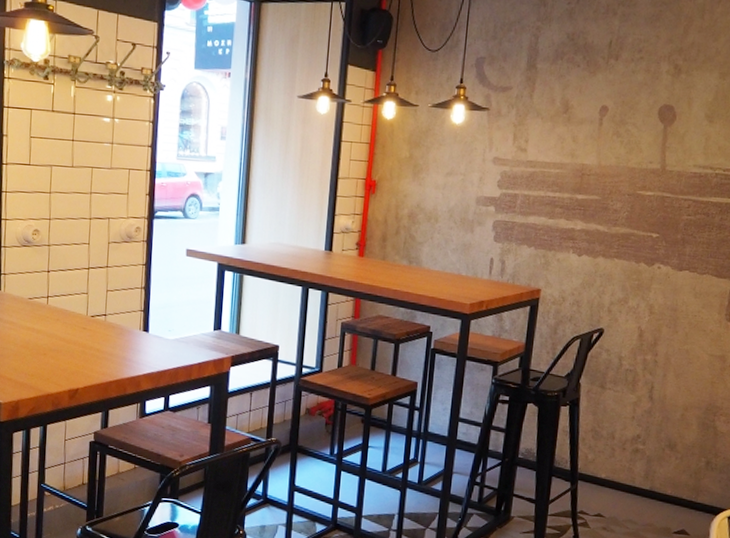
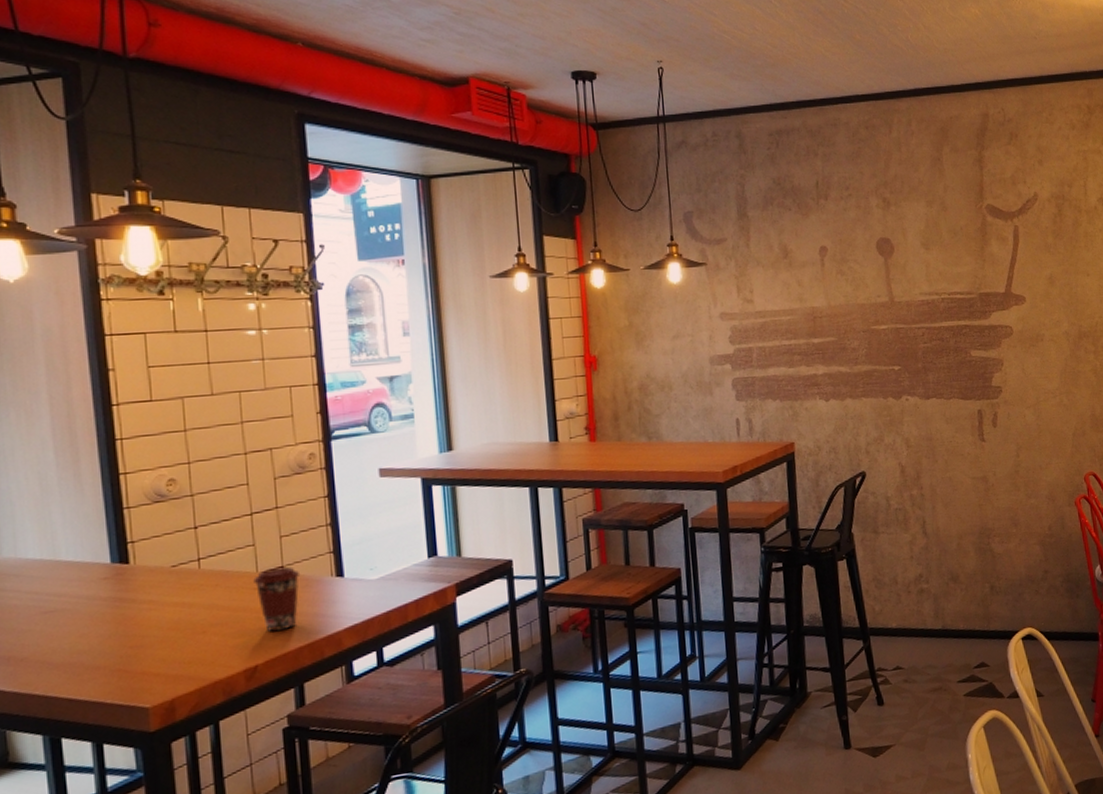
coffee cup: none [84,315,118,365] -> present [253,567,301,631]

